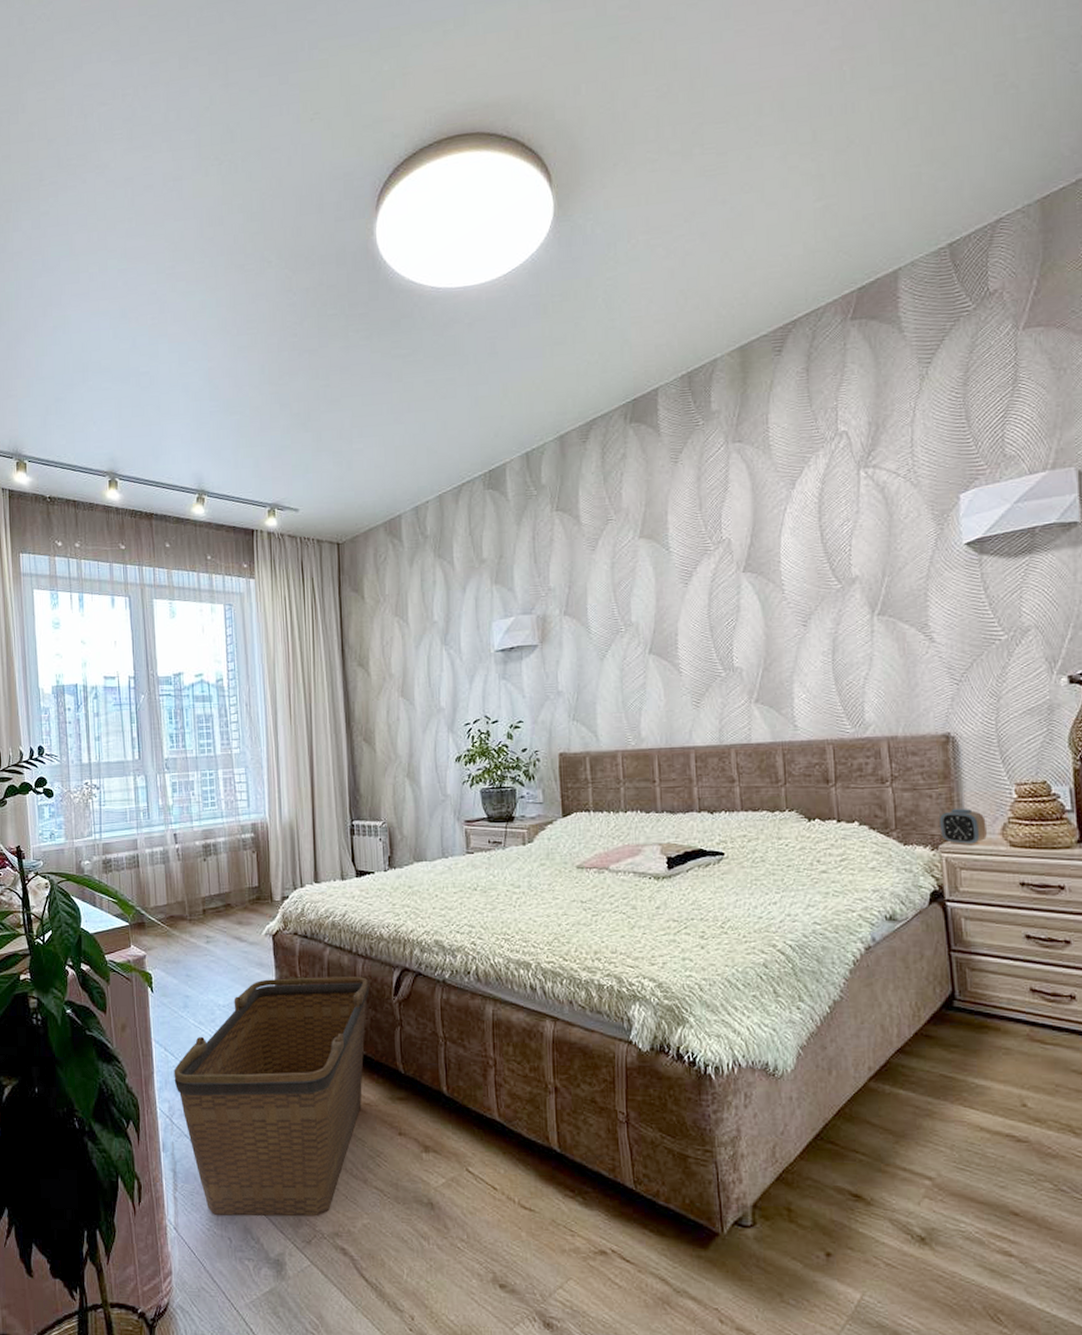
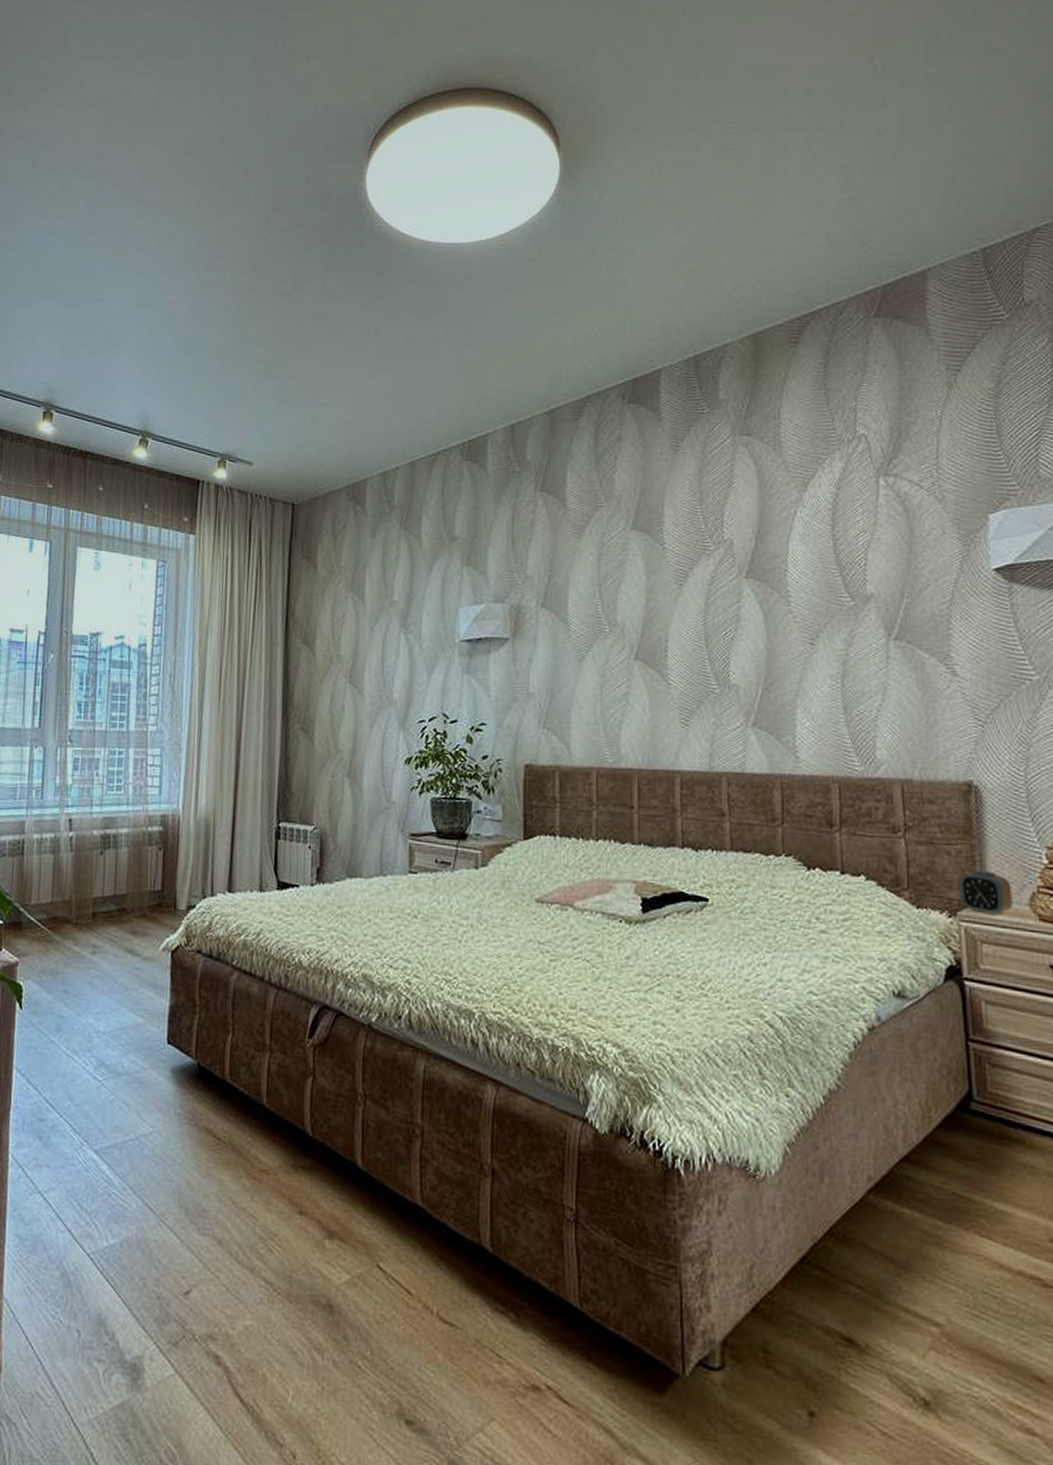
bicycle basket: present [174,977,369,1216] -> none [33,1004,280,1310]

